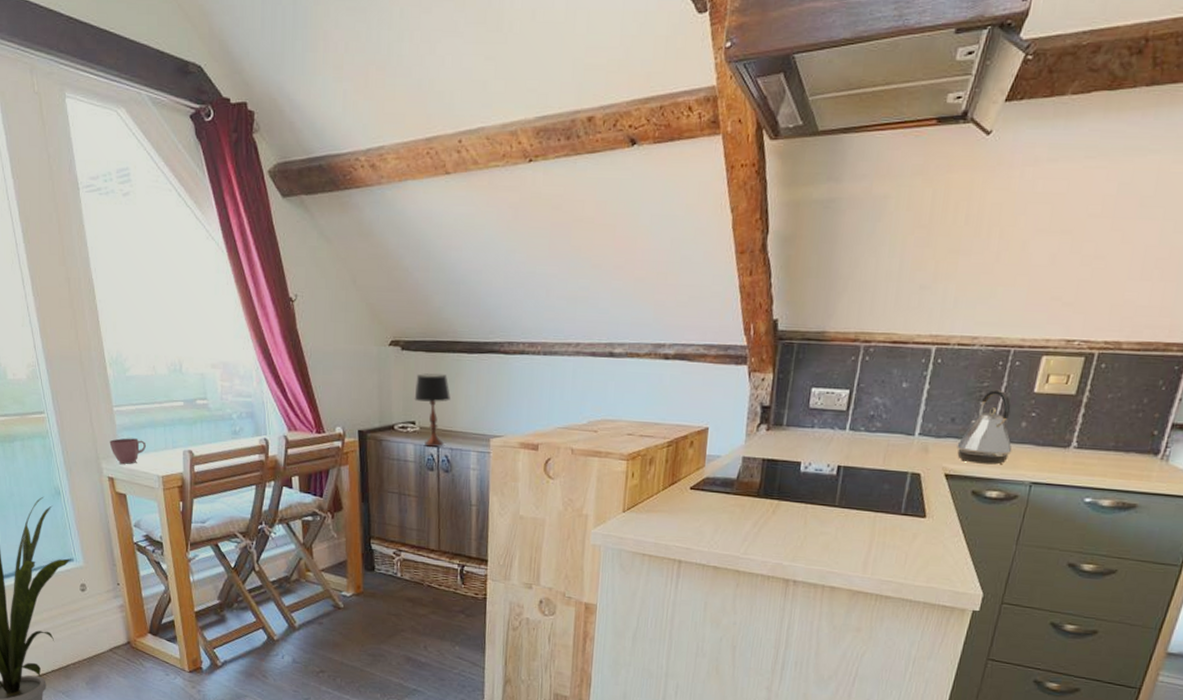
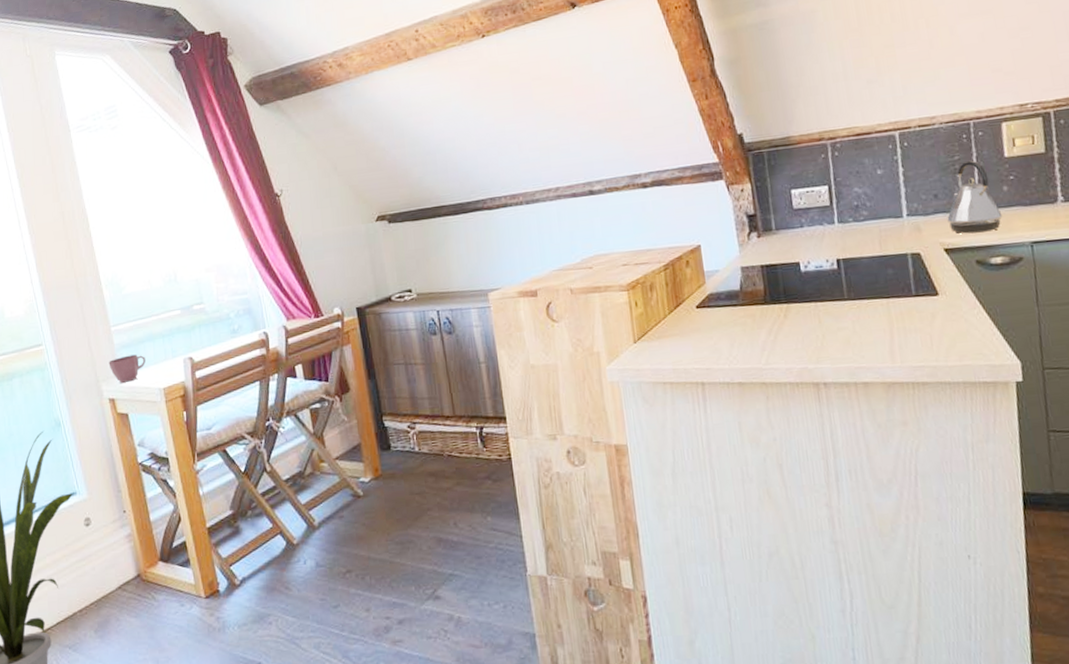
table lamp: present [414,373,450,448] -> none [406,239,443,313]

